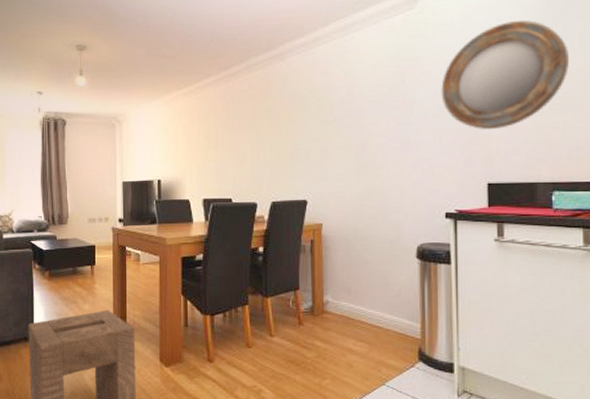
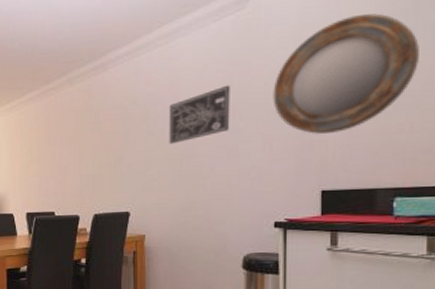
wall art: none [344,79,402,135] -> present [169,85,230,145]

